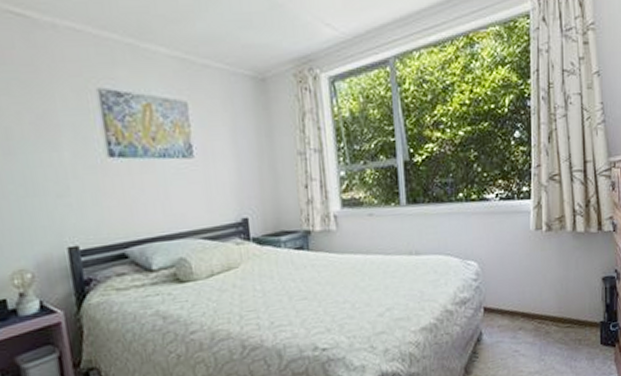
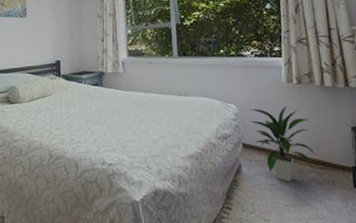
indoor plant: none [492,258,564,347] -> present [249,106,316,182]

